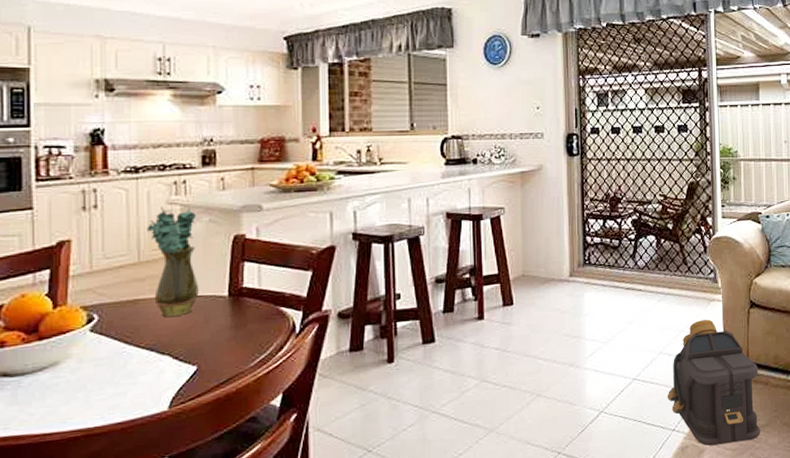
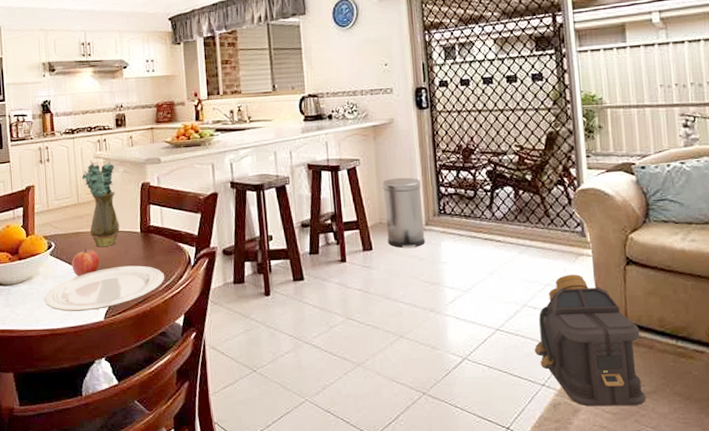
plate: none [77,337,260,404] -> present [44,265,165,312]
fruit: none [123,320,166,357] -> present [71,249,99,276]
pedal bin: none [528,227,569,301] -> present [382,177,425,248]

